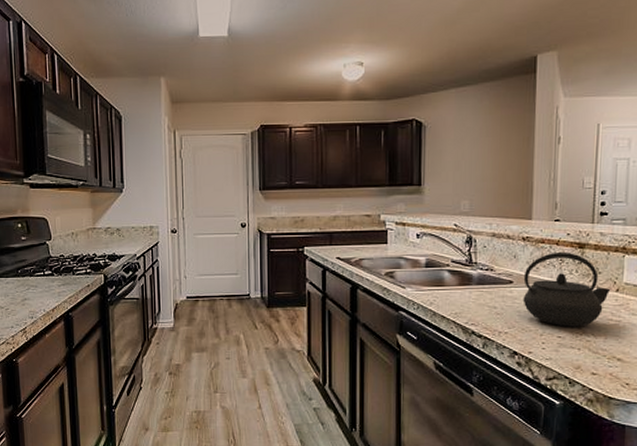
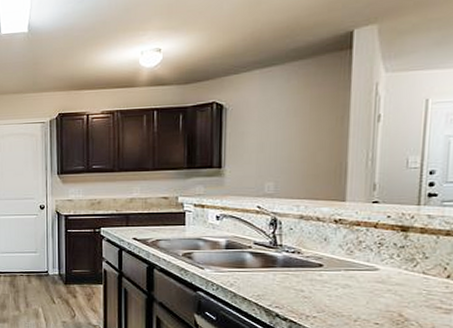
kettle: present [523,251,611,327] -> none [334,235,440,314]

